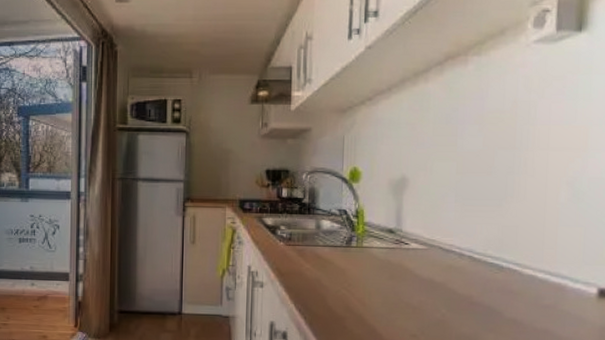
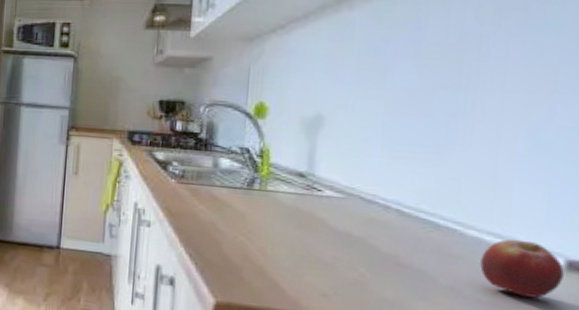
fruit: none [535,274,597,322] -> present [480,239,564,298]

